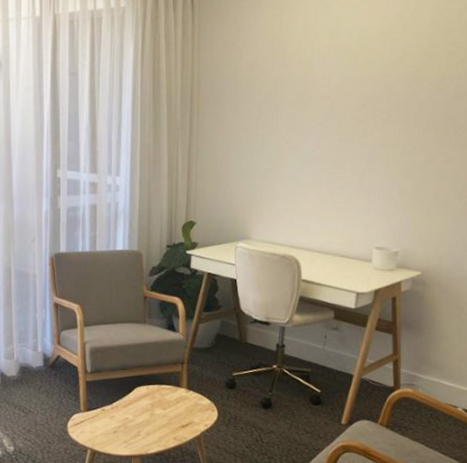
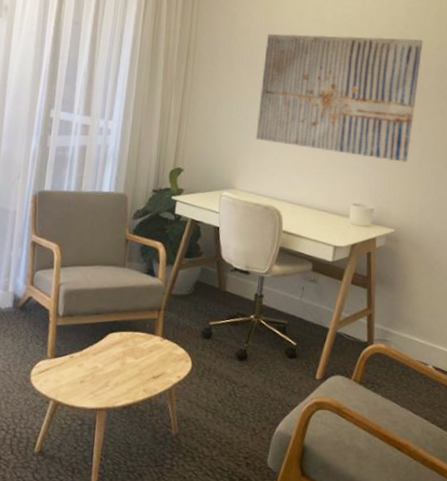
wall art: none [269,57,453,199] -> present [255,34,423,162]

